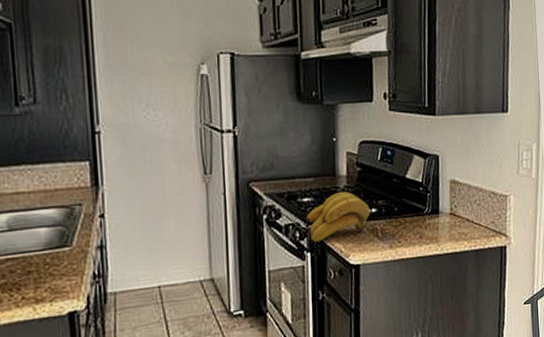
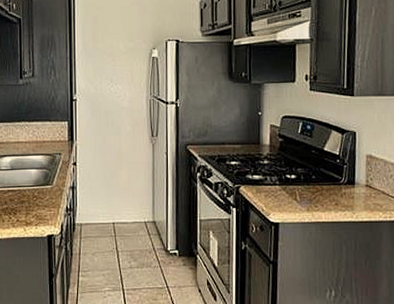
banana bunch: present [305,191,371,242] -> none [233,158,290,199]

